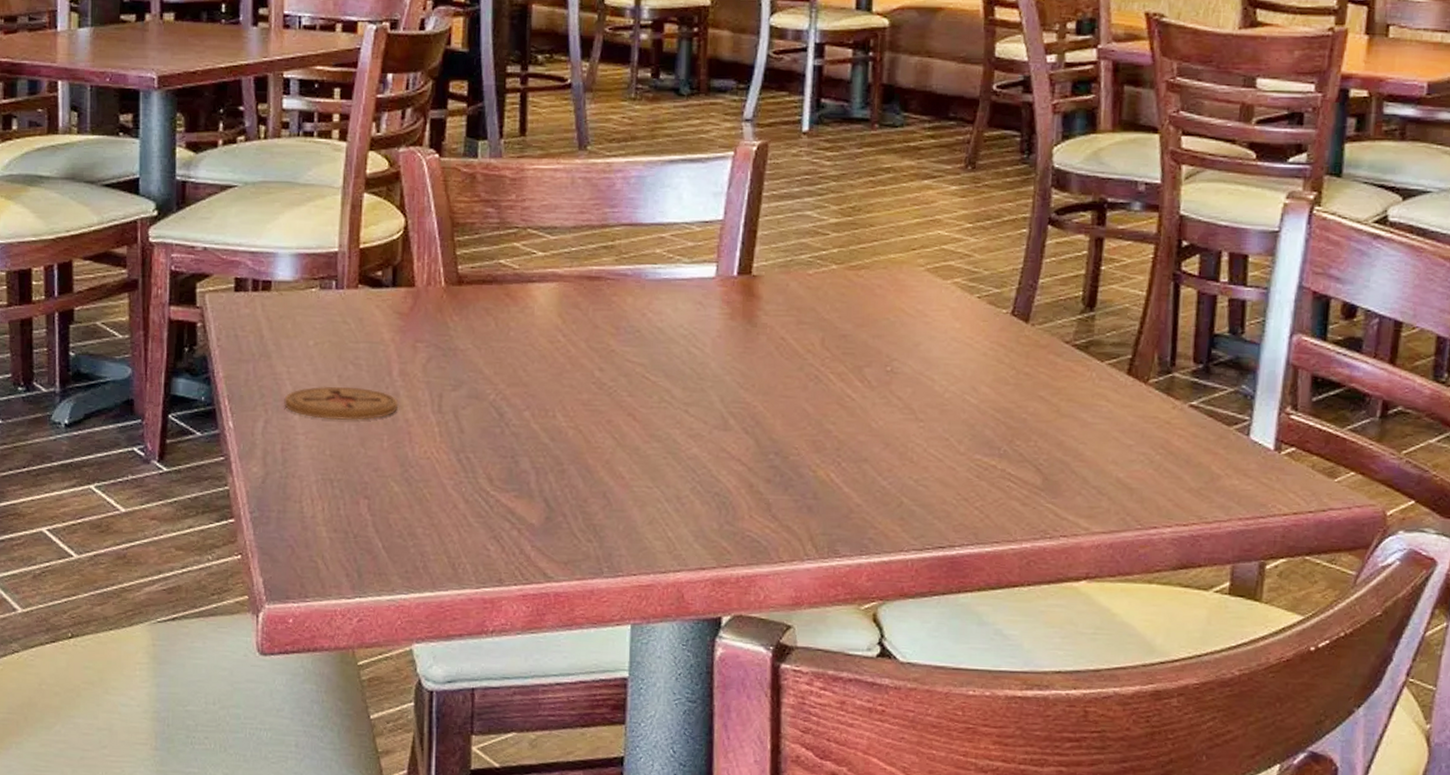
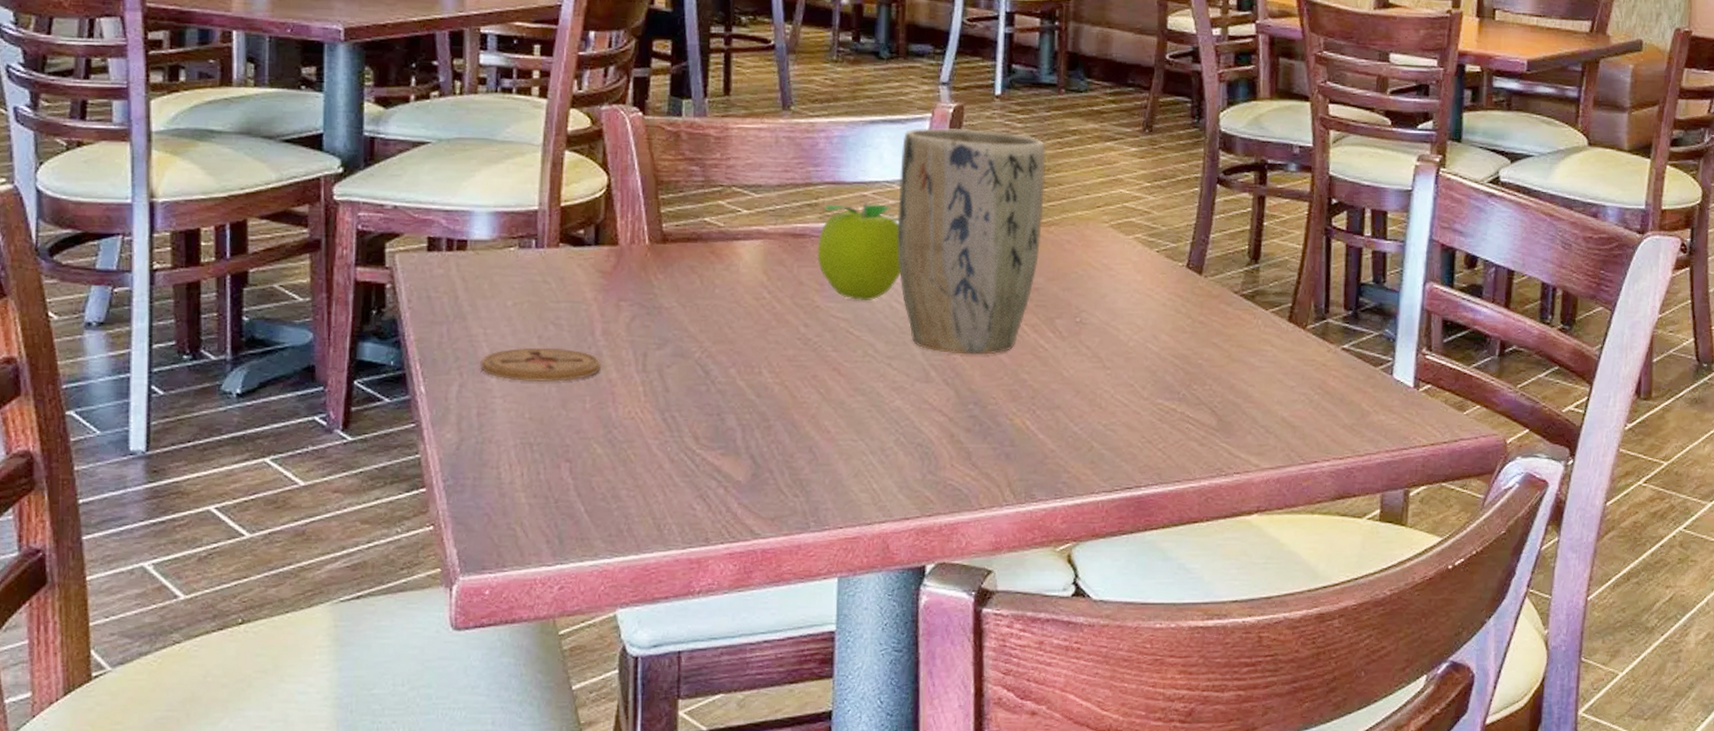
fruit: none [613,243,699,346] -> present [817,201,901,301]
plant pot: none [696,166,856,403] -> present [897,128,1046,355]

